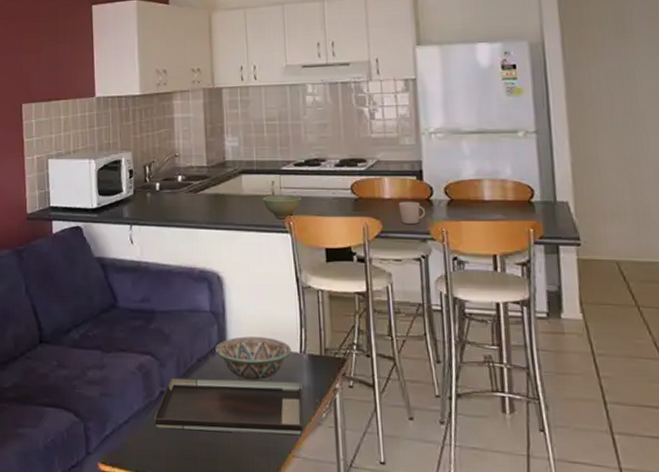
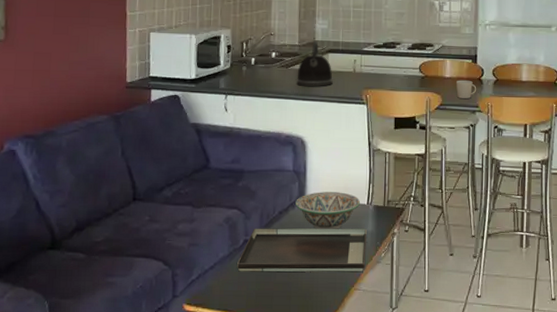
kettle: none [207,160,249,214] -> present [297,40,333,87]
bowl: present [262,195,301,219] -> none [345,72,378,93]

